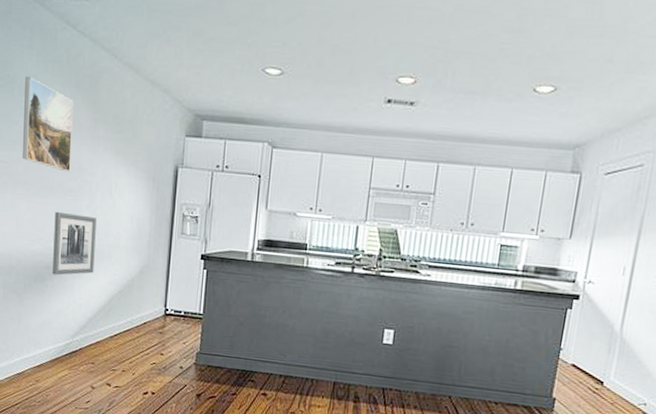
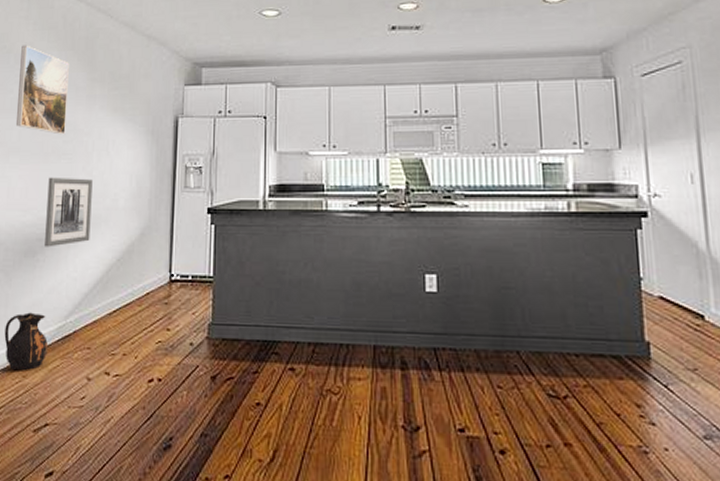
ceramic jug: none [18,329,57,376] -> present [4,312,48,371]

